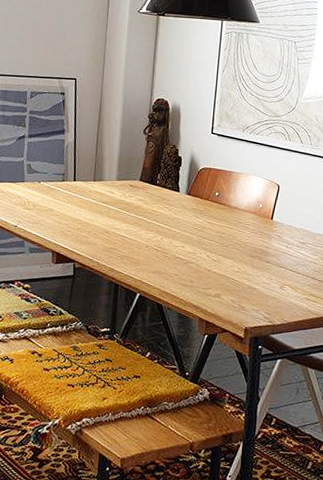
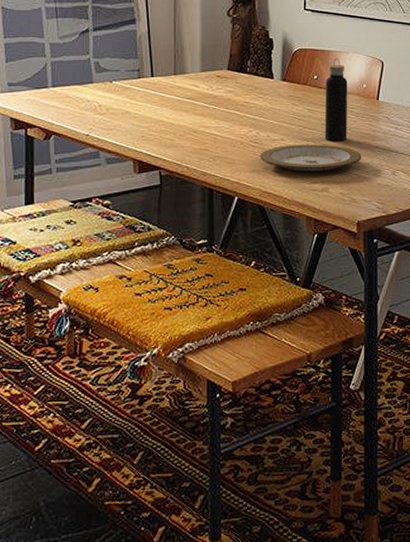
plate: none [162,252,254,280] -> present [260,144,362,172]
water bottle: none [221,178,246,254] -> present [324,58,348,141]

